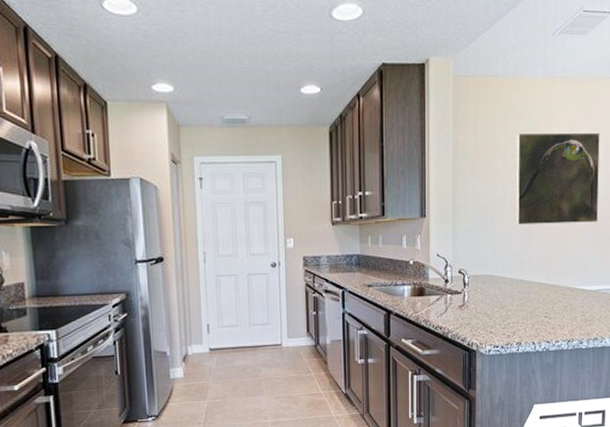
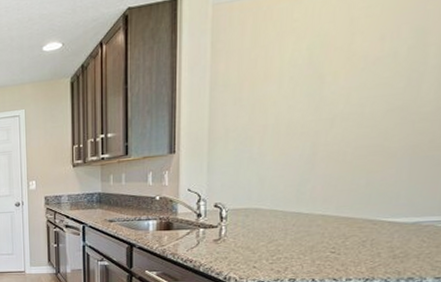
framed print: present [515,132,600,225] -> none [292,34,432,153]

